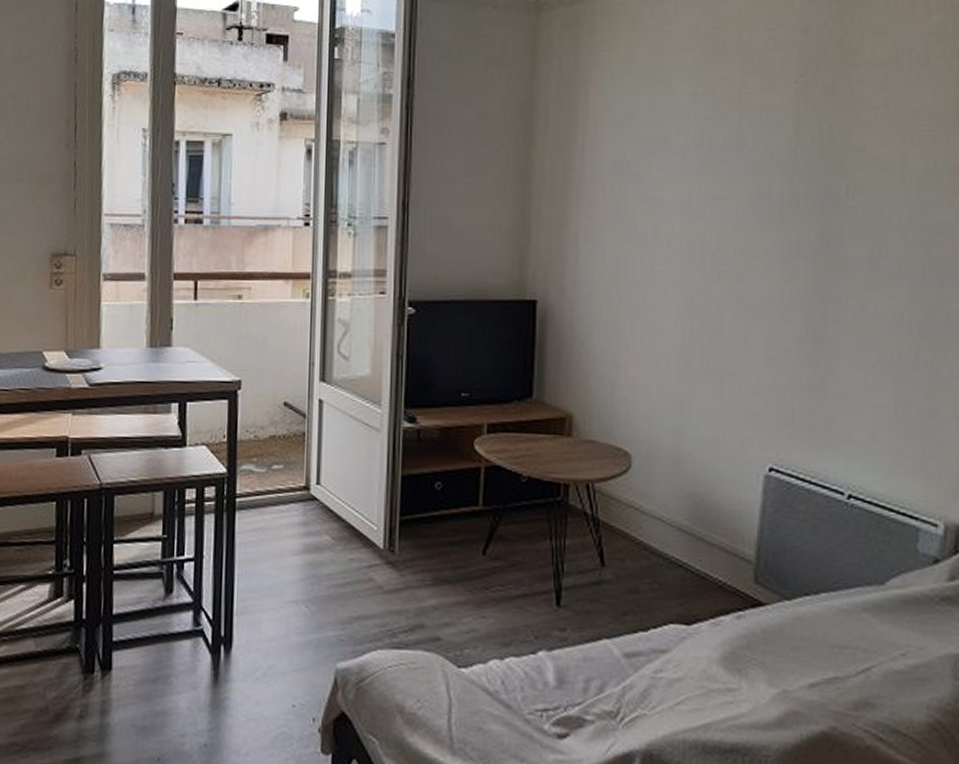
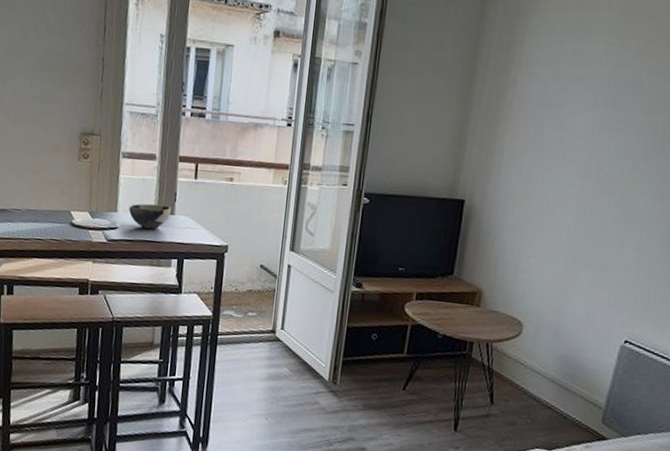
bowl: none [114,334,167,367] -> present [128,203,171,229]

